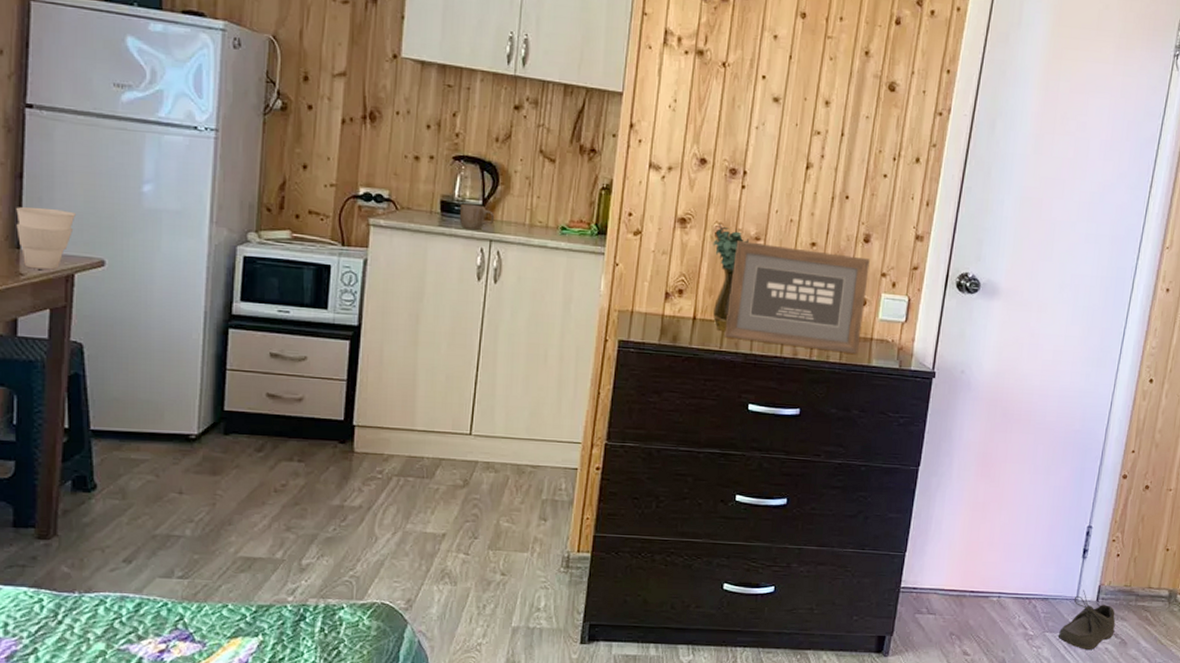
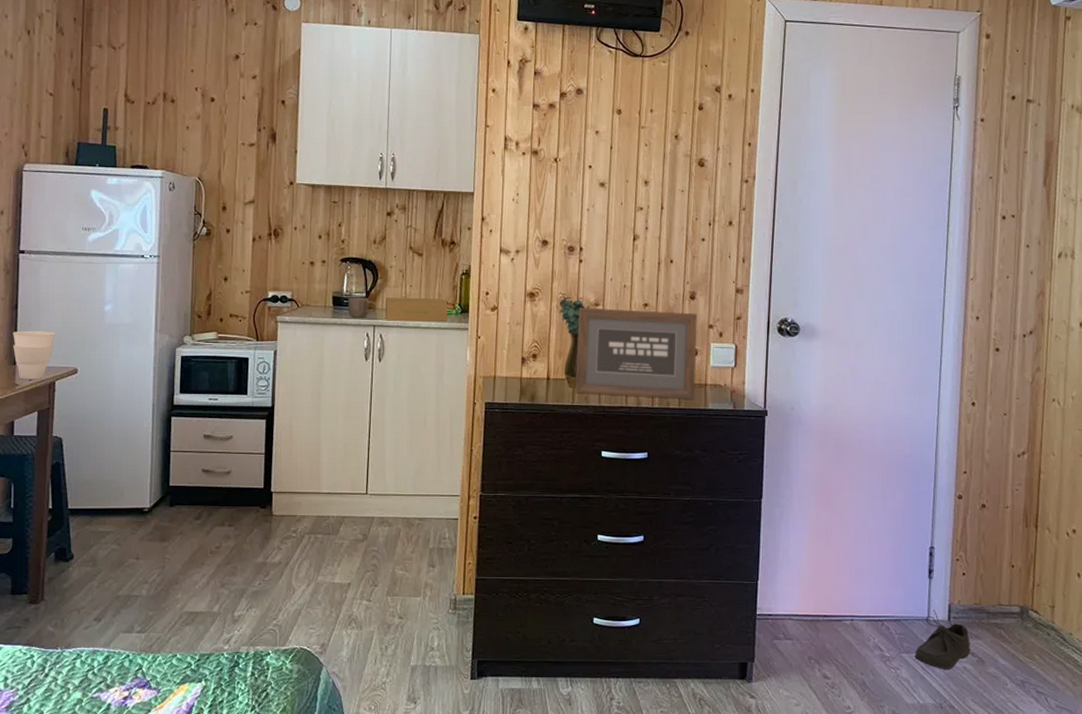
box: none [504,208,583,244] -> present [385,297,448,323]

